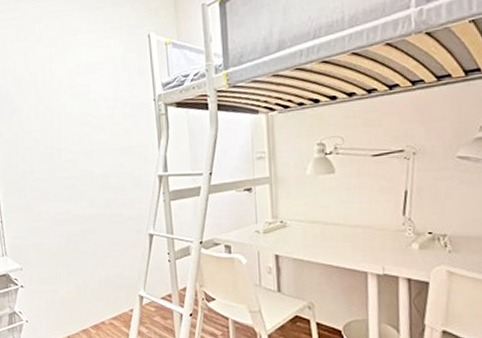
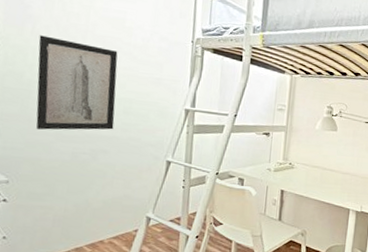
wall art: none [24,125,96,216] -> present [36,35,118,130]

